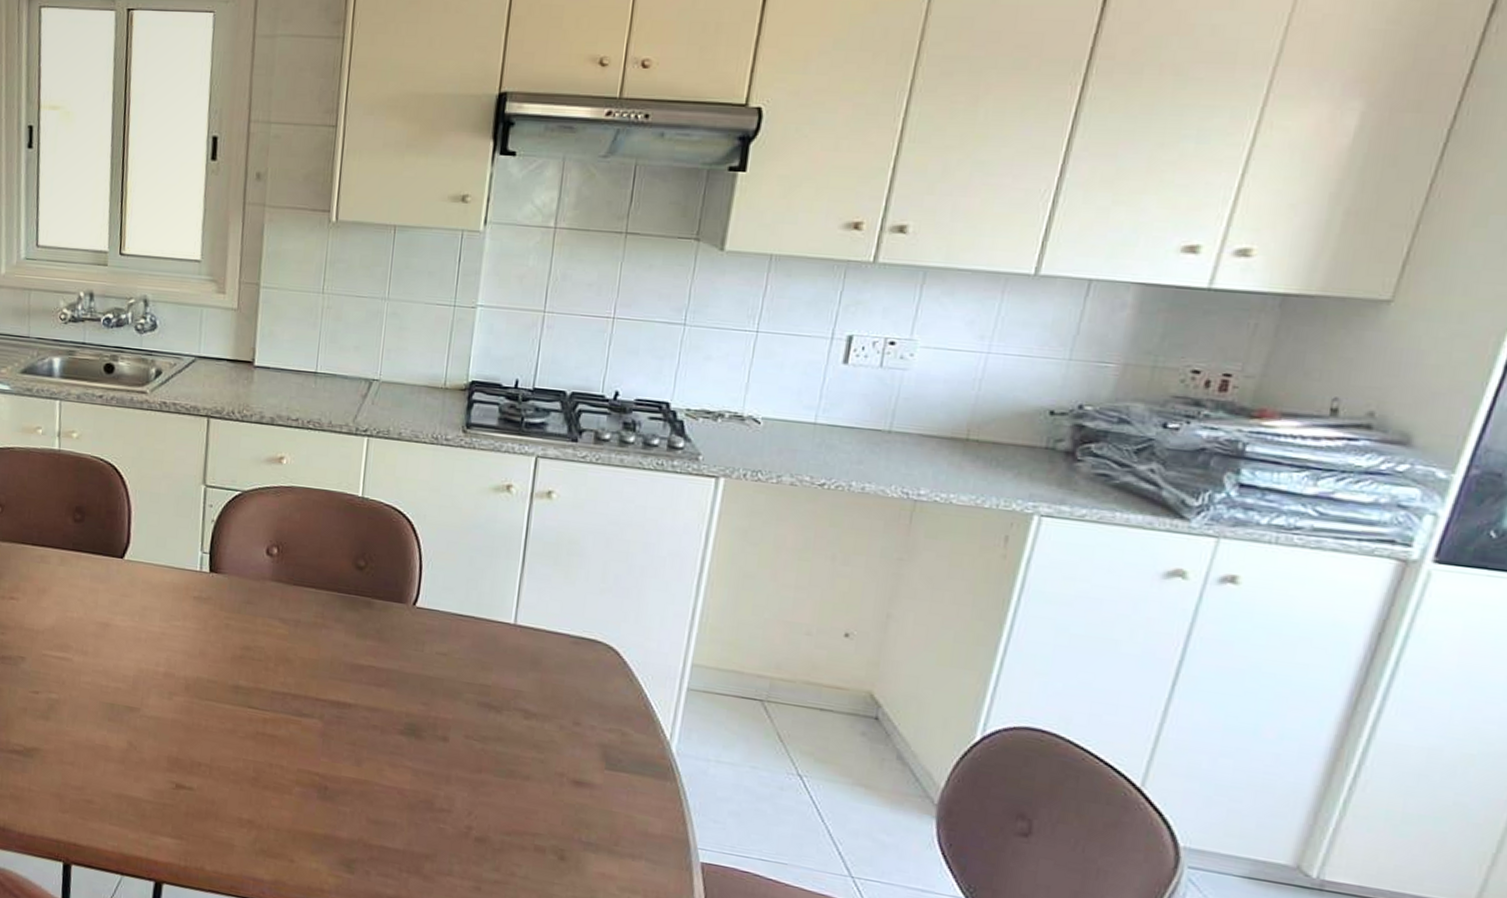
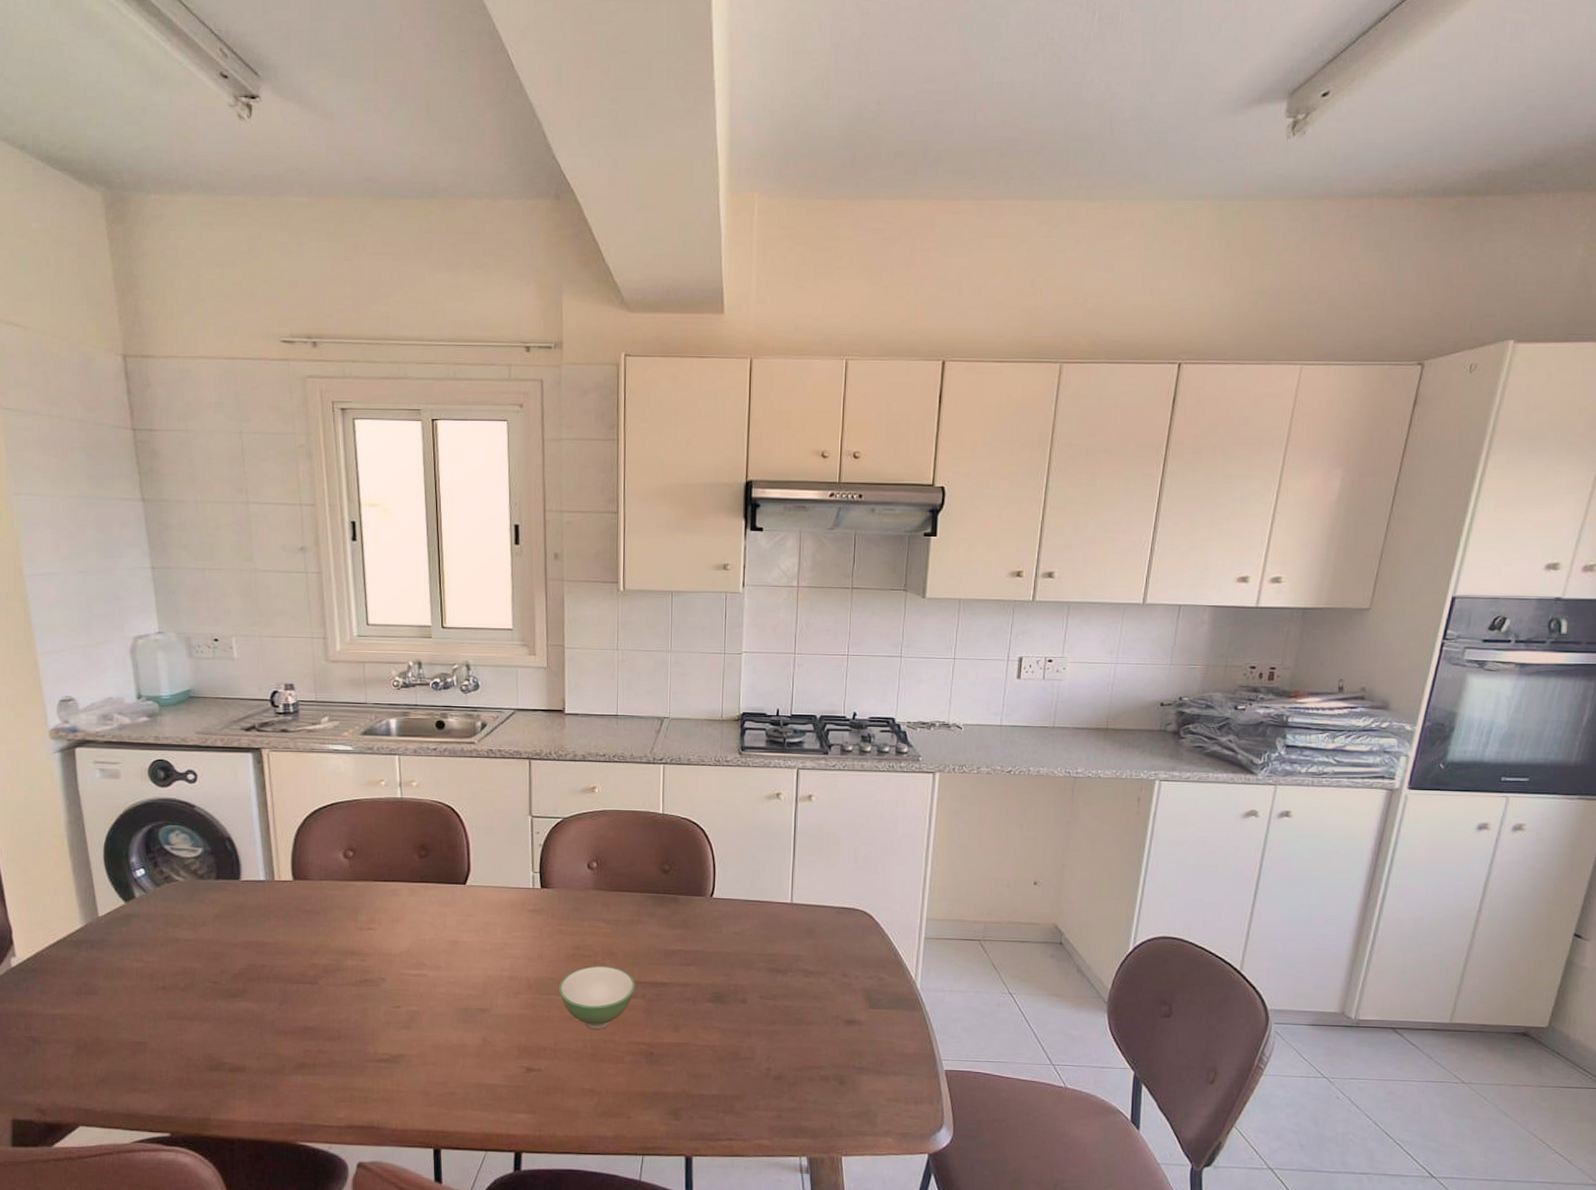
bowl: none [220,672,313,751] -> present [558,965,635,1030]

